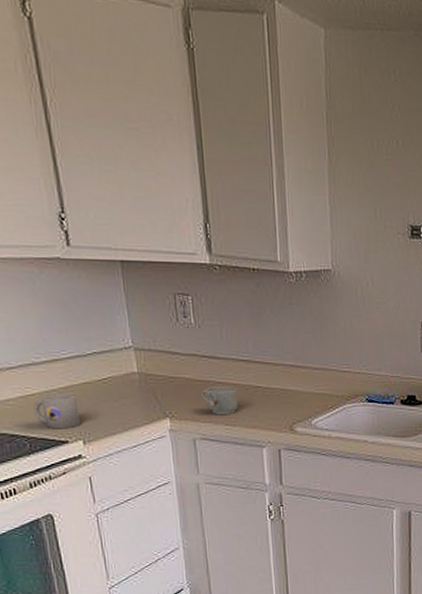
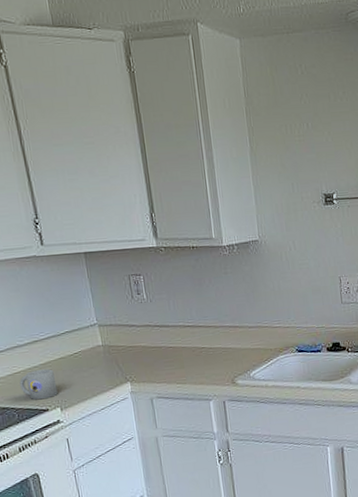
mug: present [202,386,238,415] -> none [155,349,187,376]

